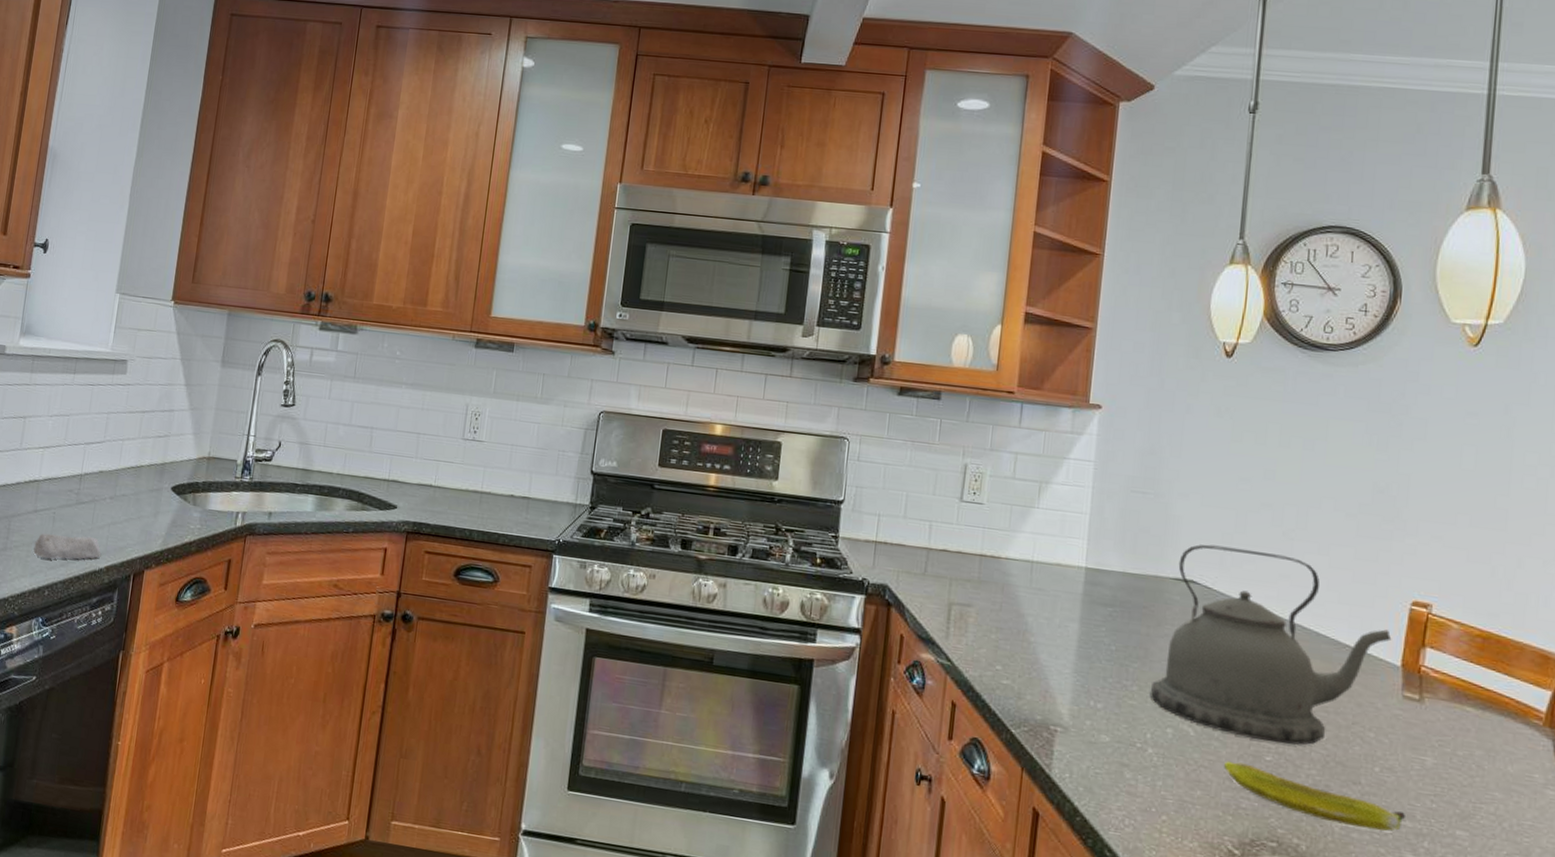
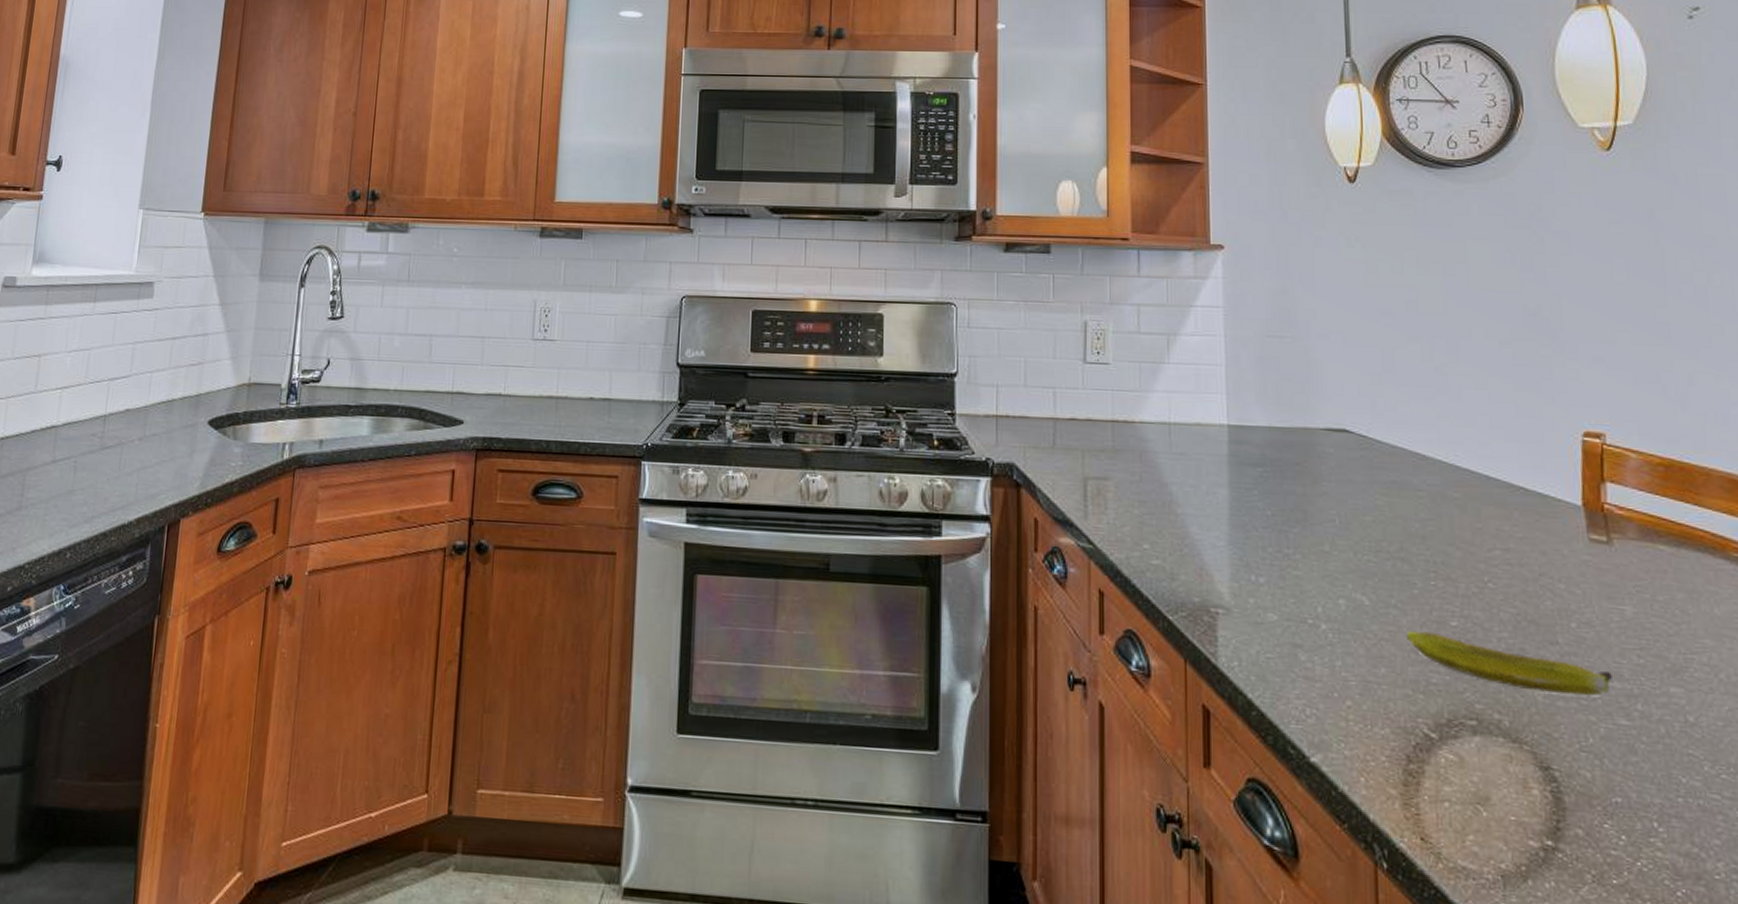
soap bar: present [33,533,101,560] -> none [52,485,131,515]
kettle: present [1149,544,1392,745] -> none [1314,388,1568,606]

